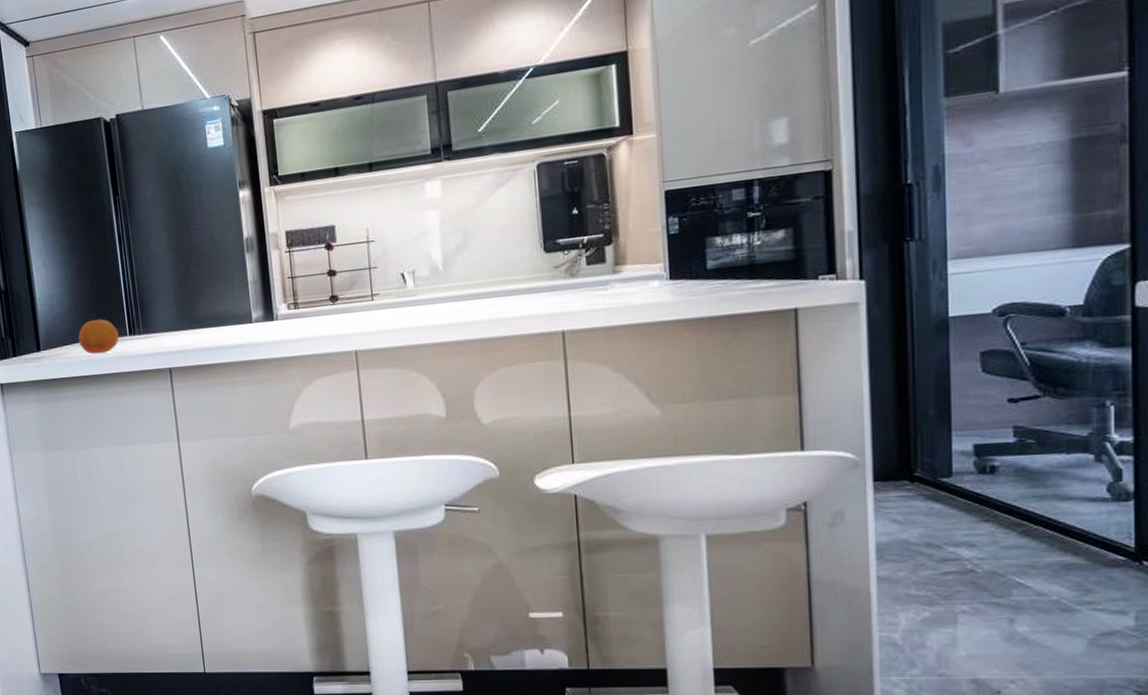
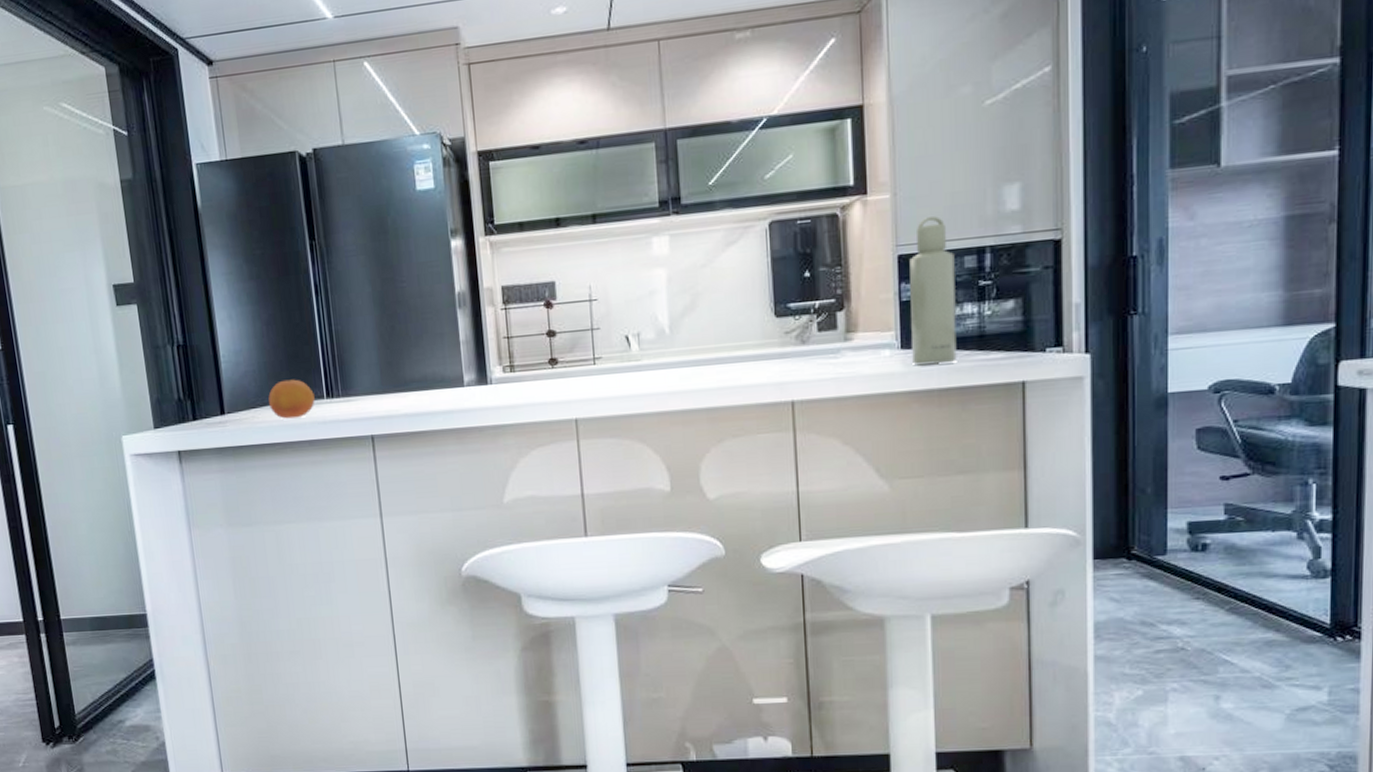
bottle: none [676,153,727,295] -> present [909,216,957,366]

